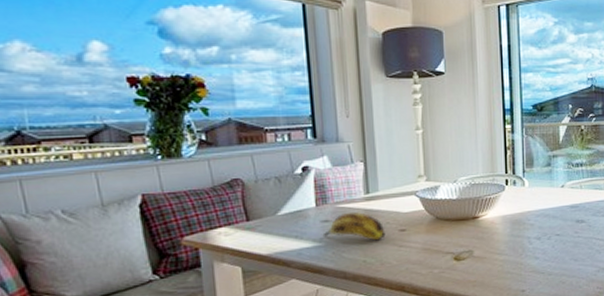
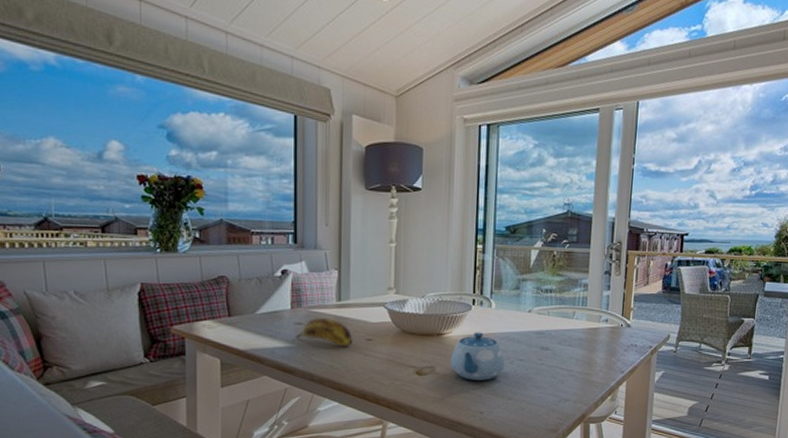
teapot: none [487,211,542,260] -> present [450,332,504,381]

